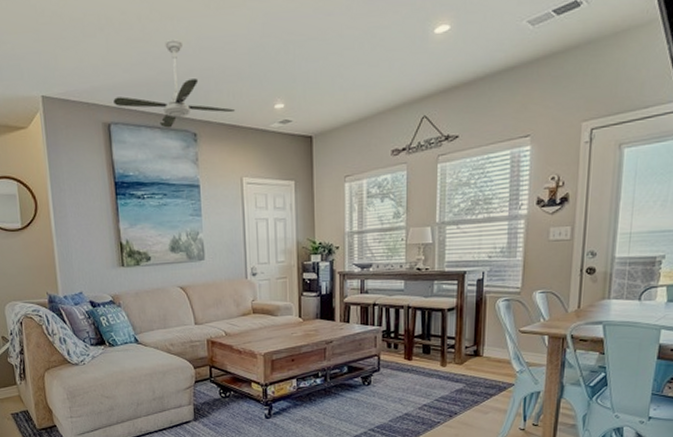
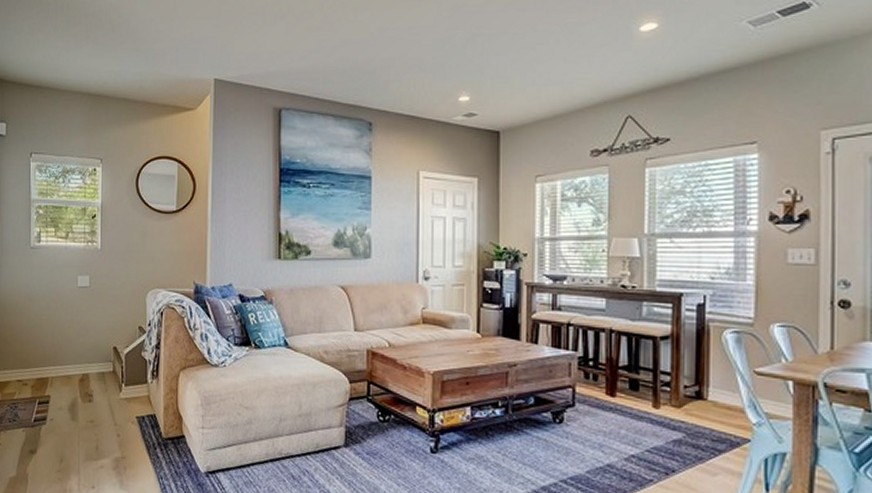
ceiling fan: present [113,38,236,128] -> none [287,28,416,116]

